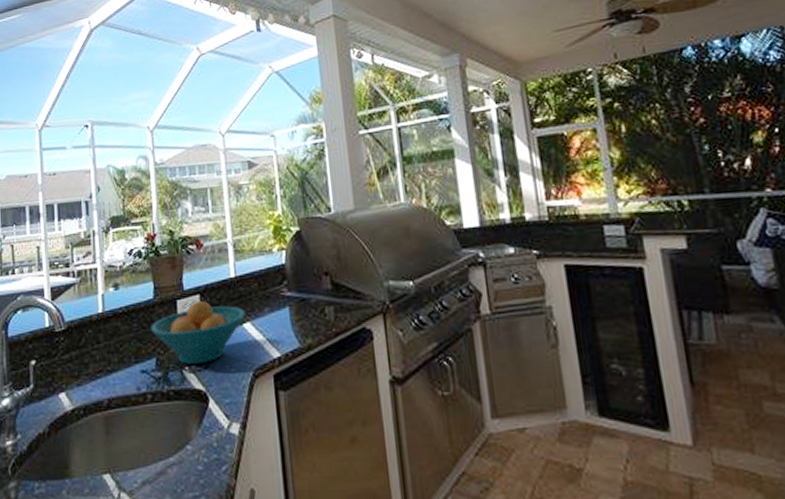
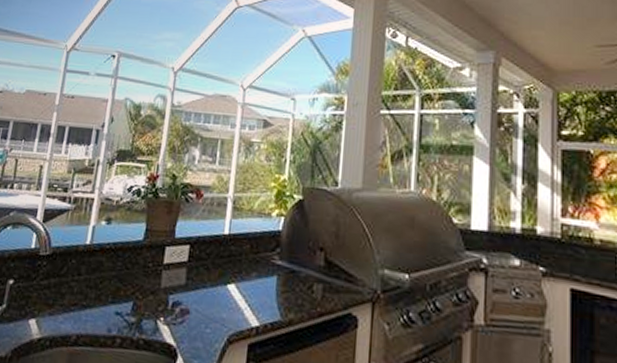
fruit bowl: present [151,300,246,364] -> none [134,251,232,318]

